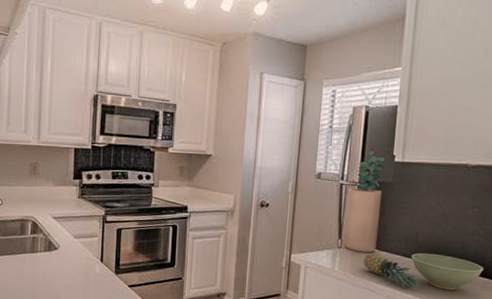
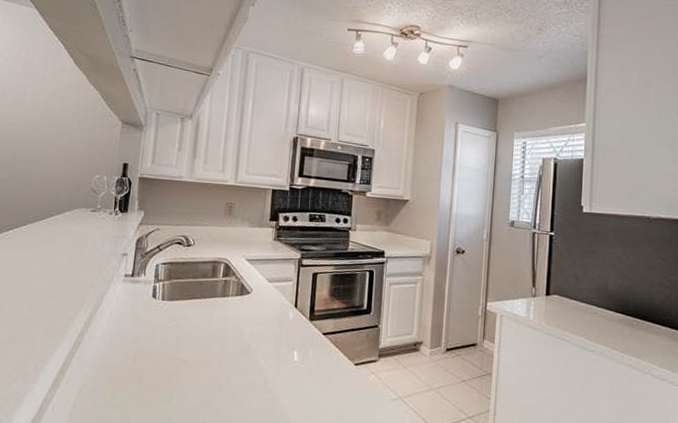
vase: present [344,145,386,253] -> none [538,196,574,302]
fruit: present [363,253,424,290] -> none [557,302,615,340]
bowl: present [411,253,484,291] -> none [602,302,671,342]

